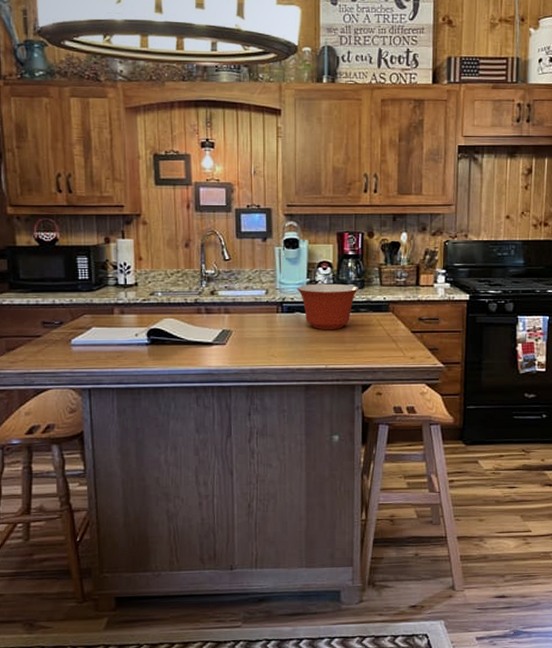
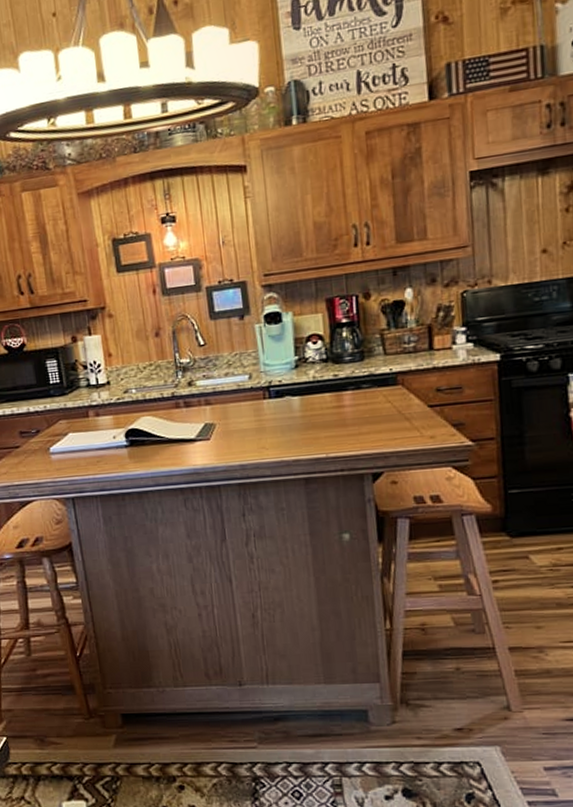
mixing bowl: present [297,283,359,329] -> none [284,357,359,414]

